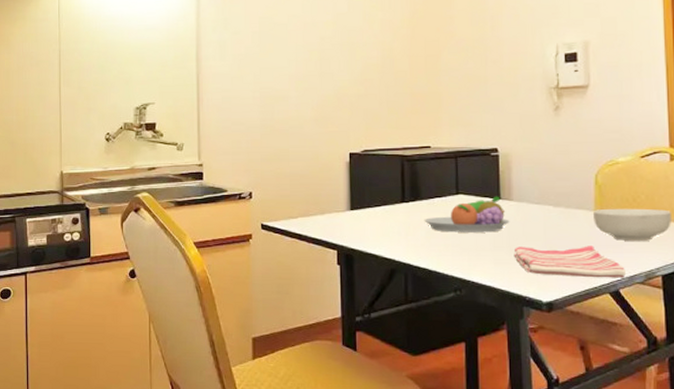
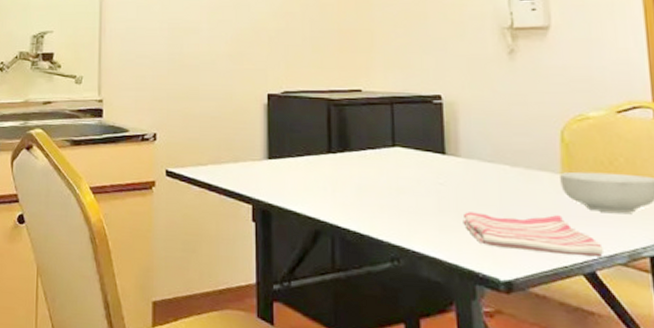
fruit bowl: present [424,196,510,233] -> none [354,150,458,193]

